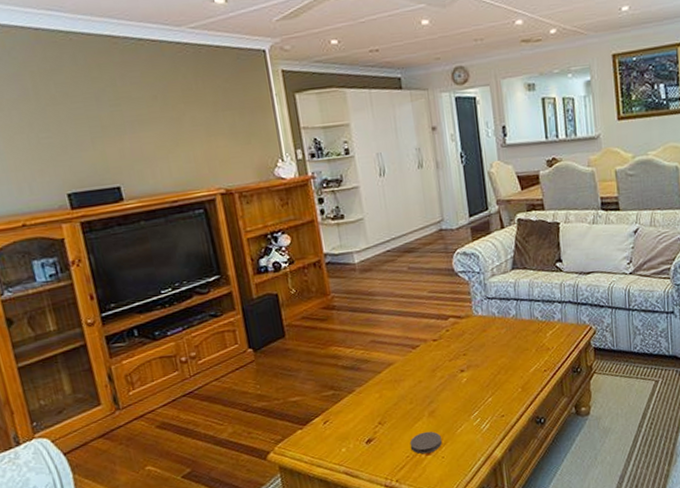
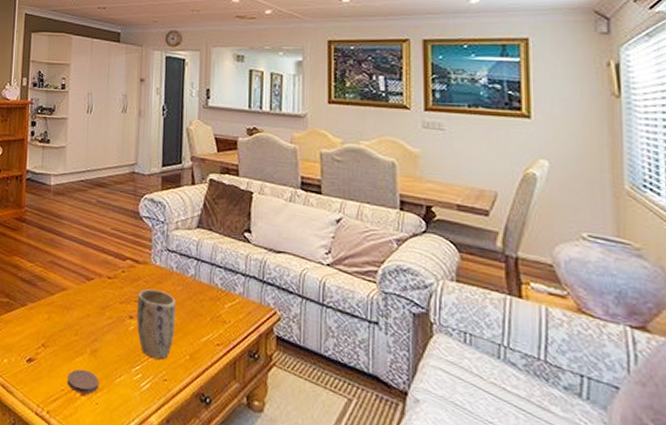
plant pot: none [465,338,506,401] -> present [137,289,176,360]

